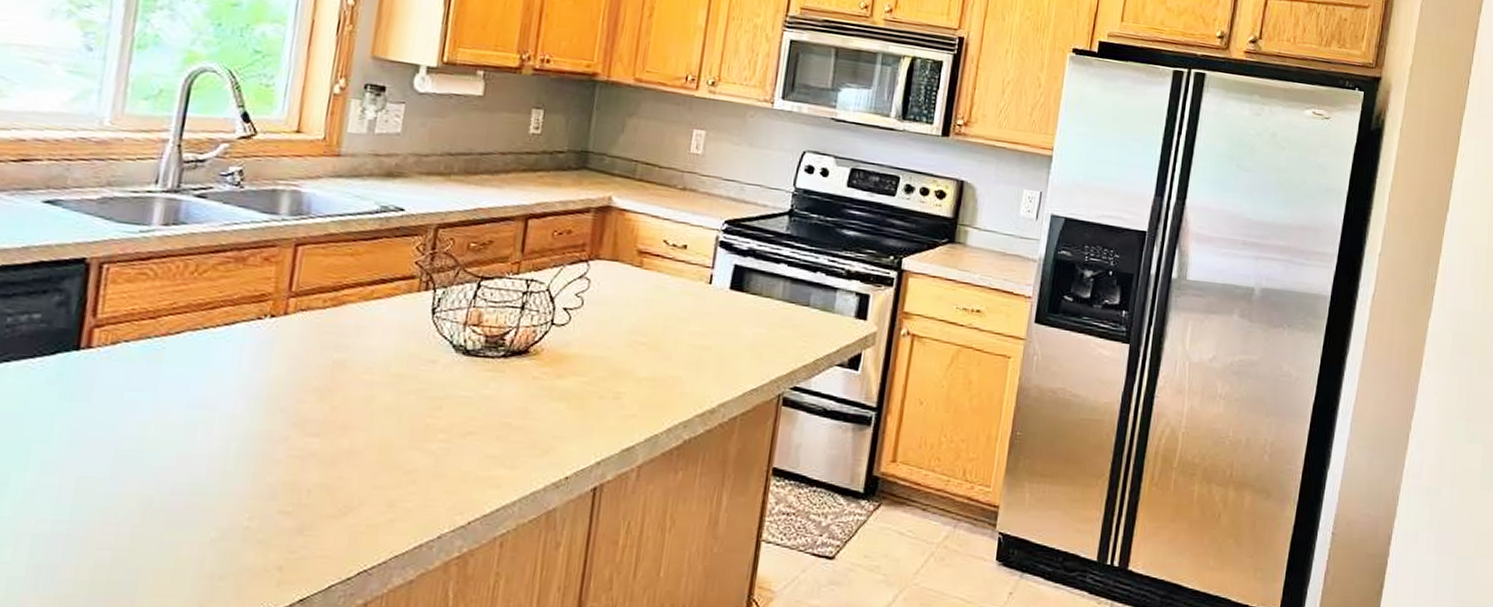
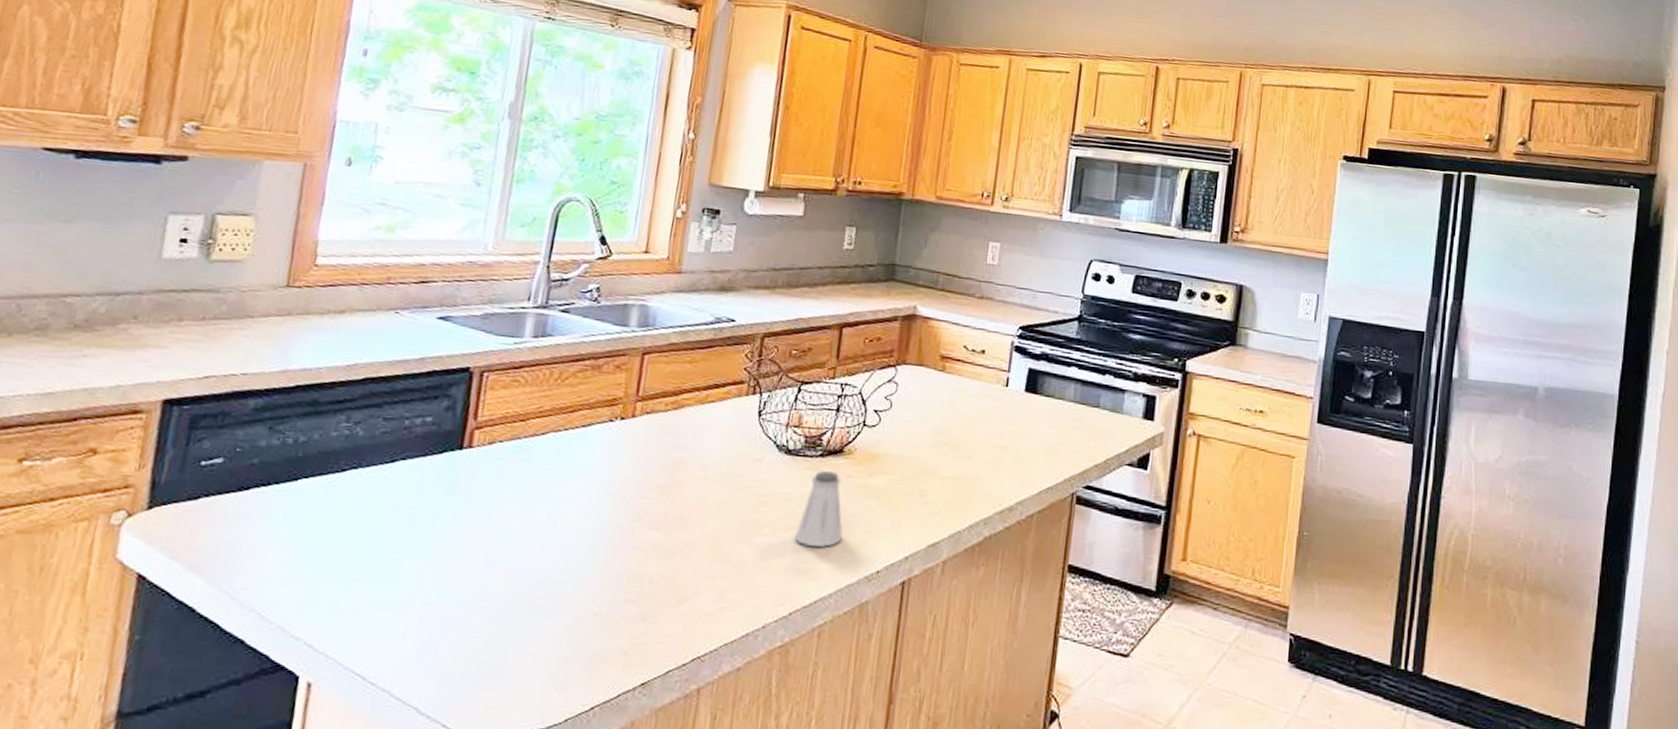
saltshaker: none [473,373,528,453] -> present [794,471,843,547]

